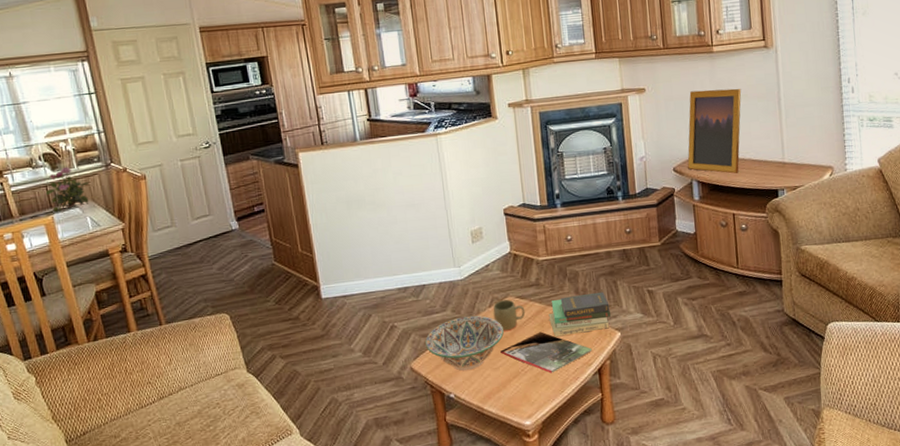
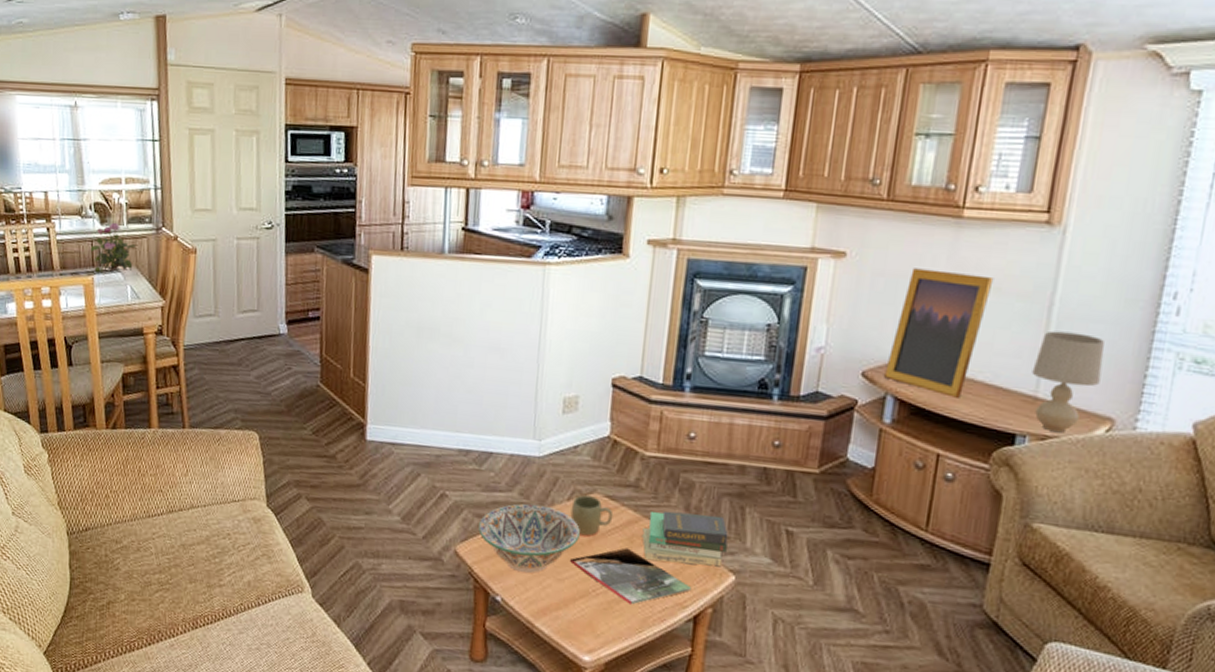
table lamp: none [778,115,819,183] -> present [1031,331,1104,433]

